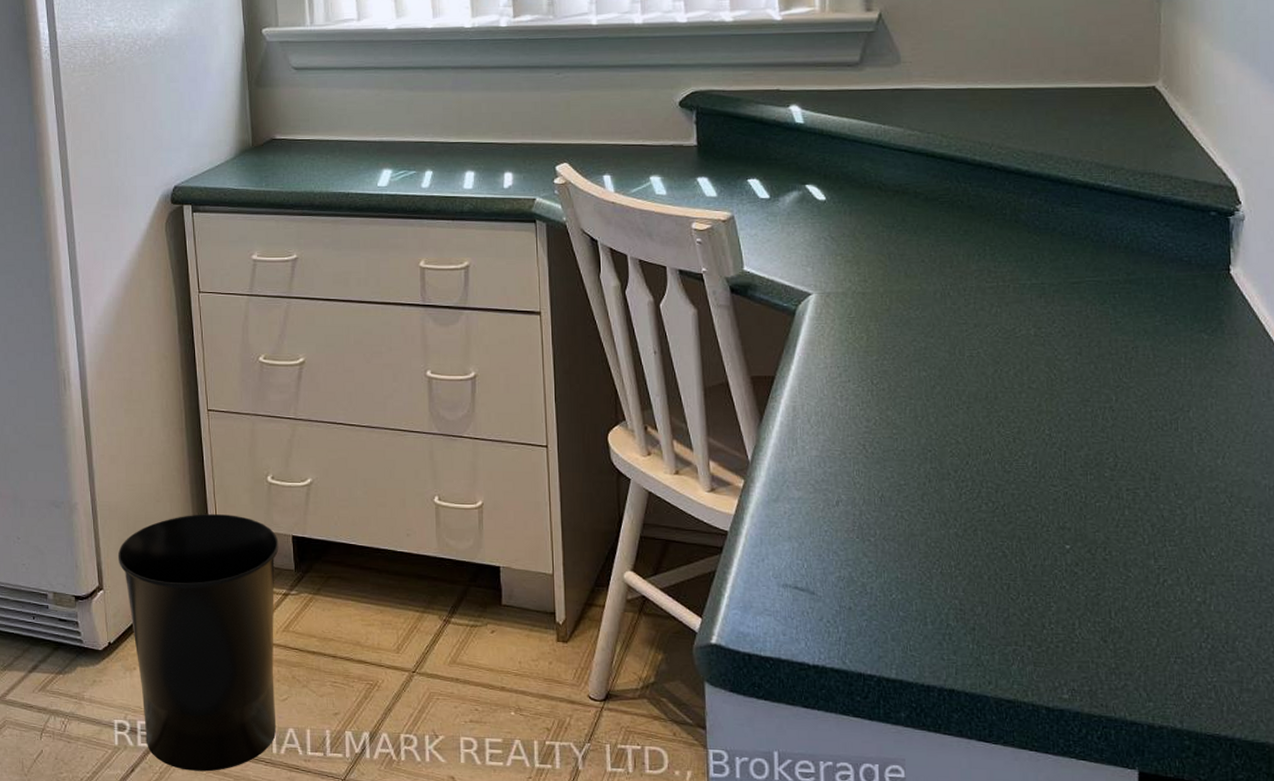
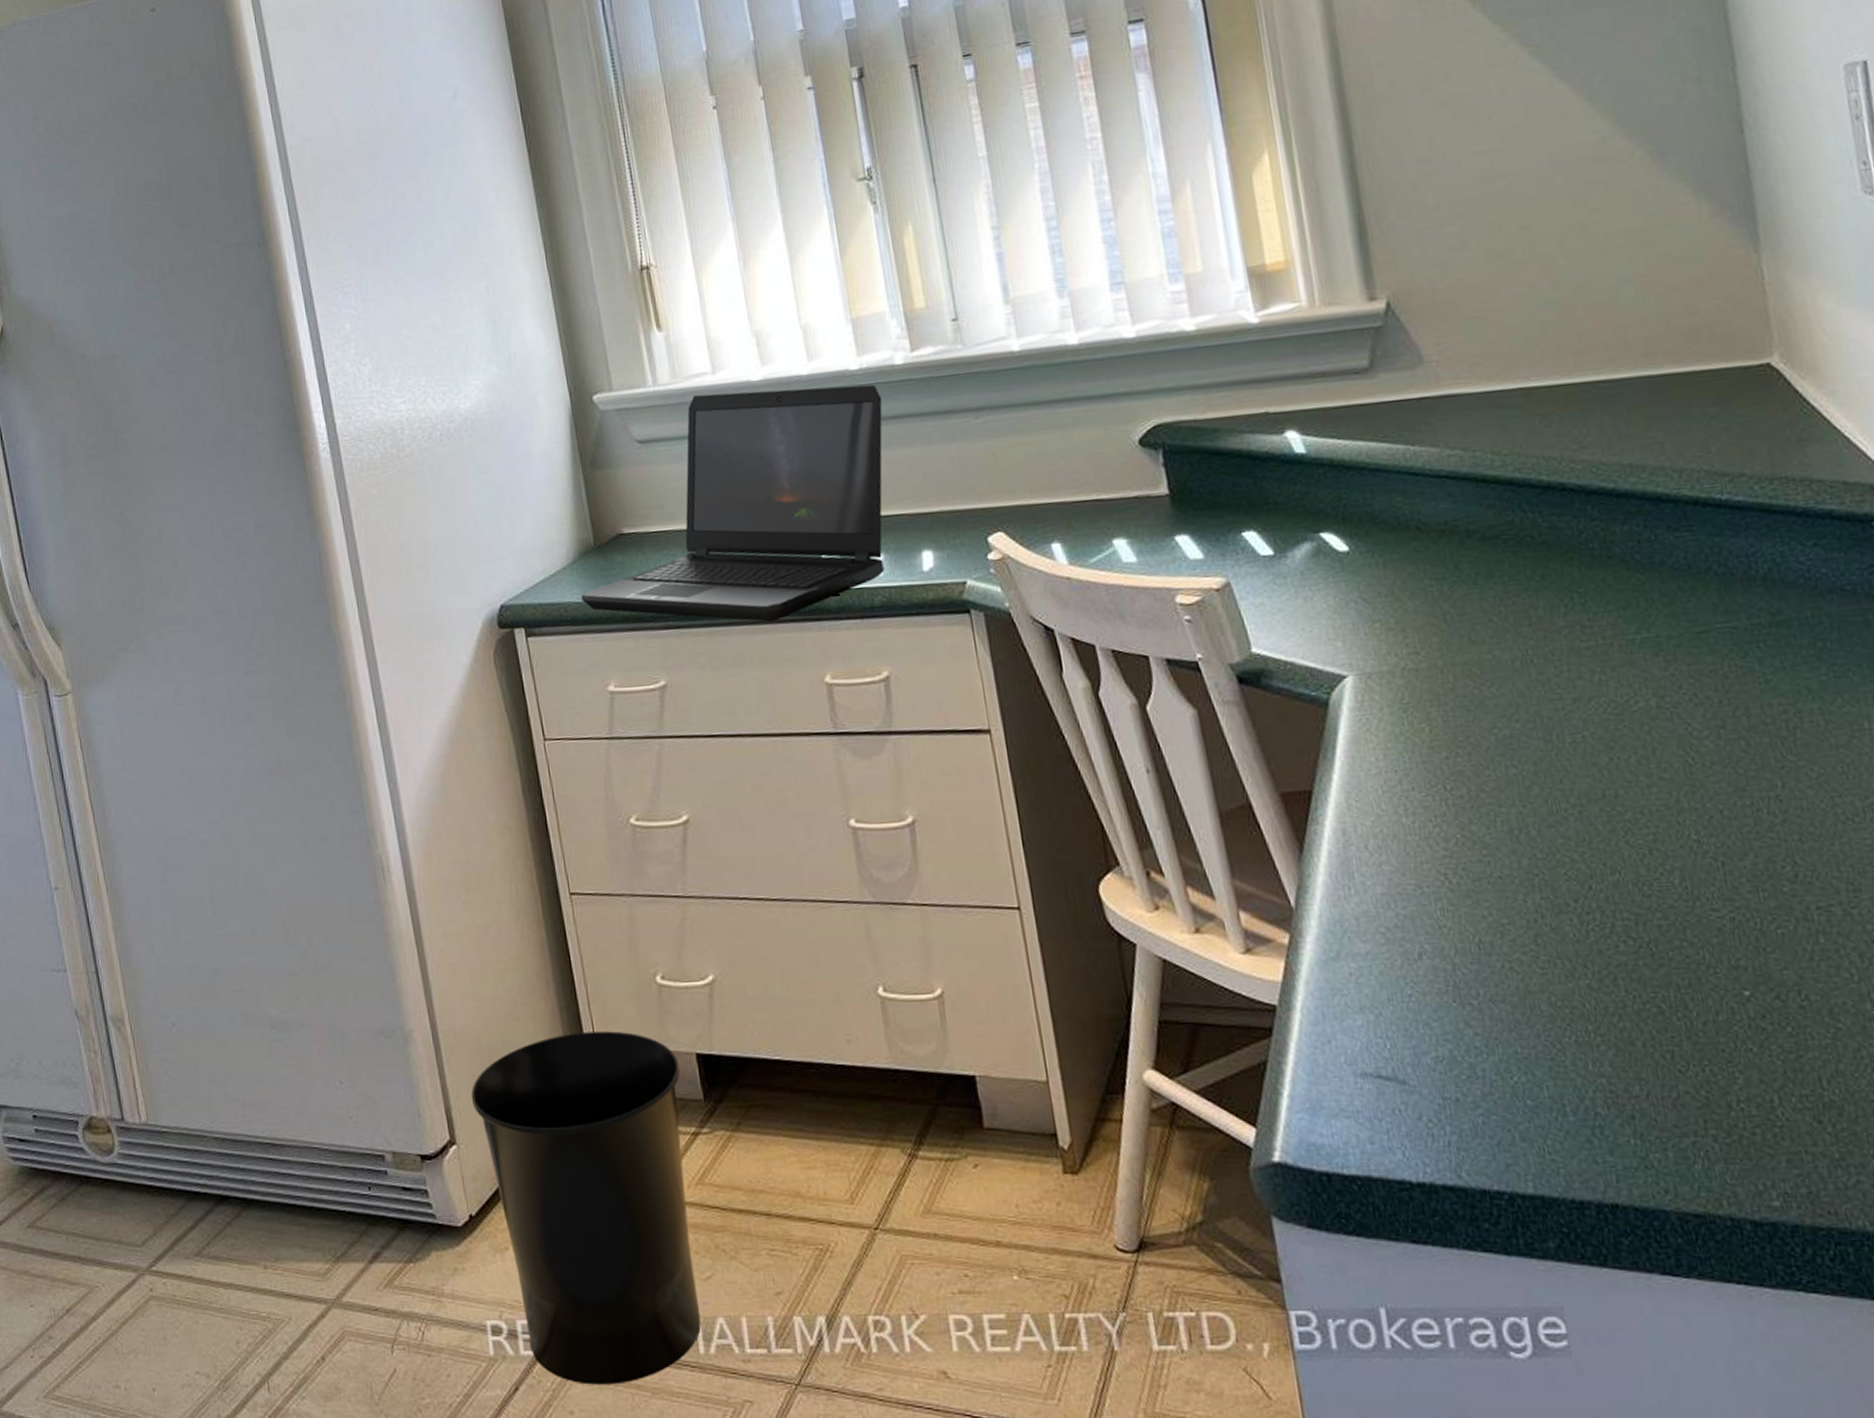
laptop computer: none [238,36,487,216] -> present [581,384,885,622]

